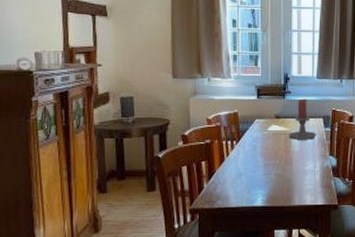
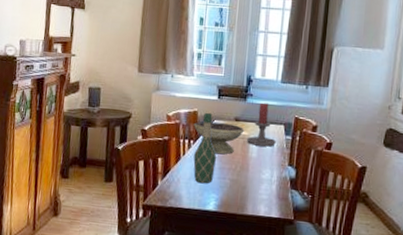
decorative bowl: none [235,122,285,152] -> present [193,122,244,155]
wine bottle: none [238,112,260,182] -> present [193,112,216,184]

